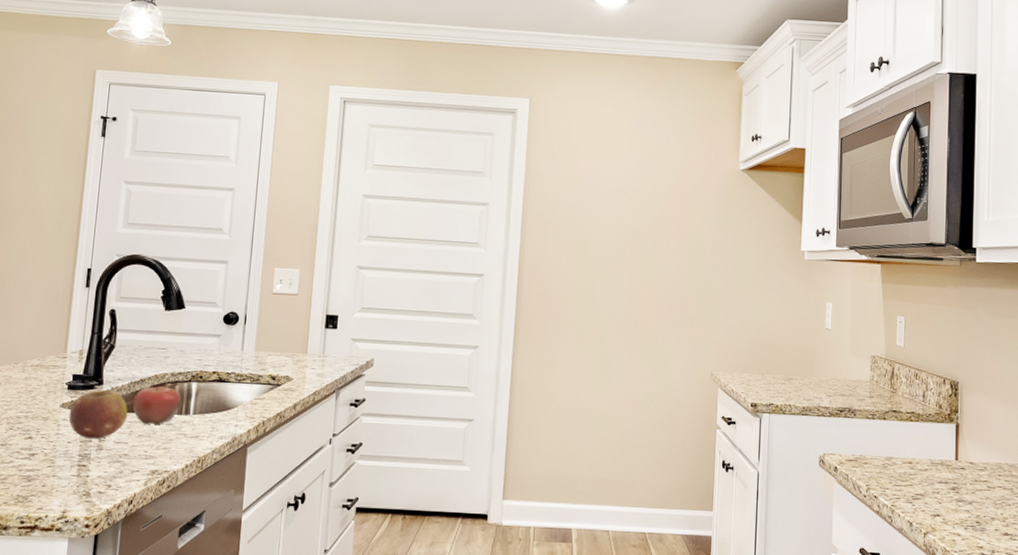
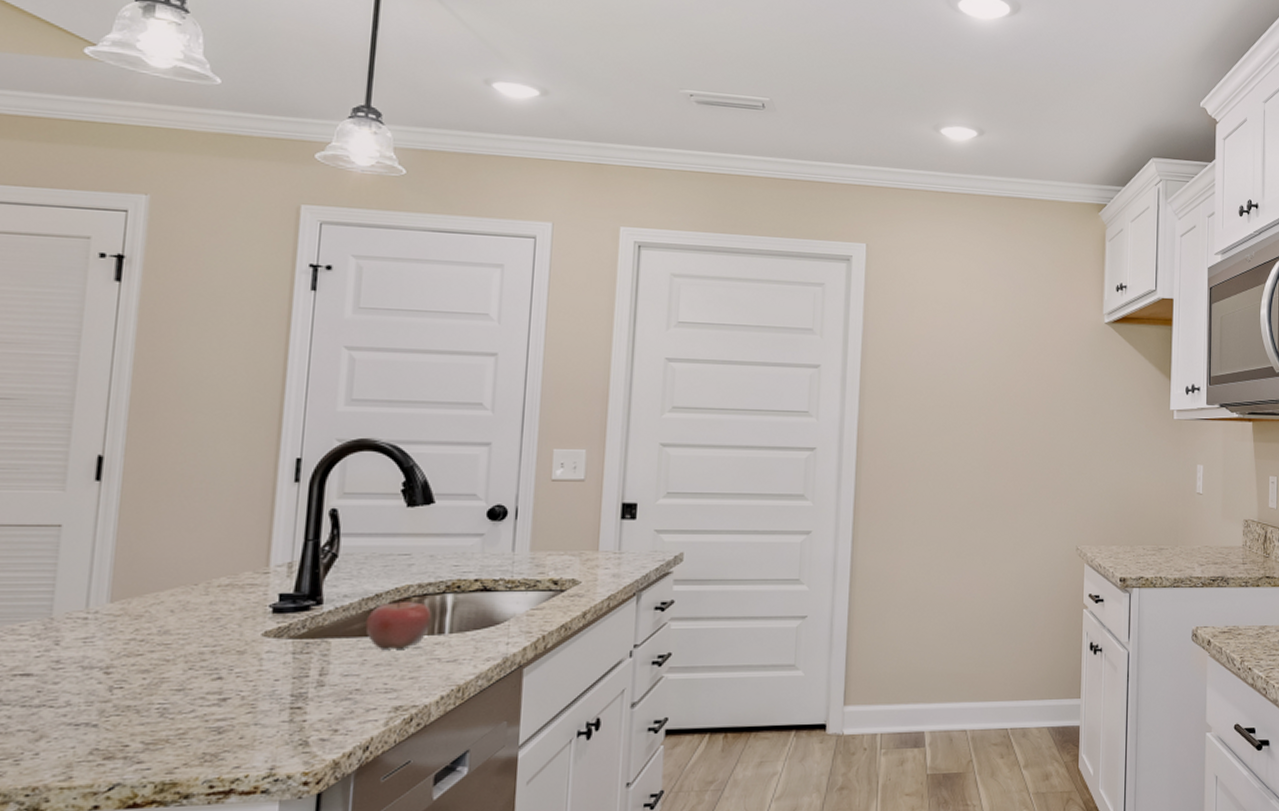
fruit: present [68,390,128,438] -> none [275,611,359,672]

